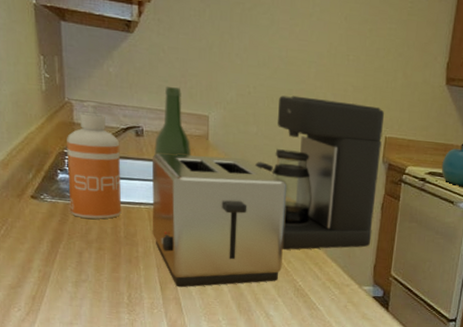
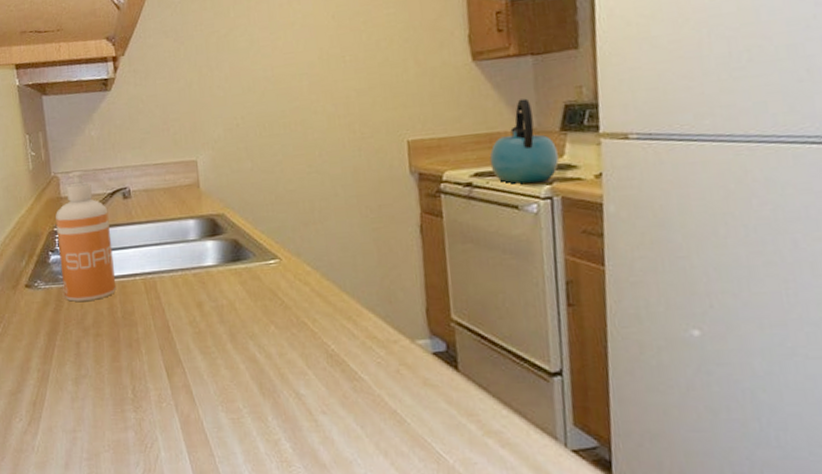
toaster: present [151,153,288,288] -> none [142,201,306,371]
wine bottle: present [154,87,192,157] -> none [143,137,184,217]
coffee maker: present [255,95,385,250] -> none [255,107,416,305]

